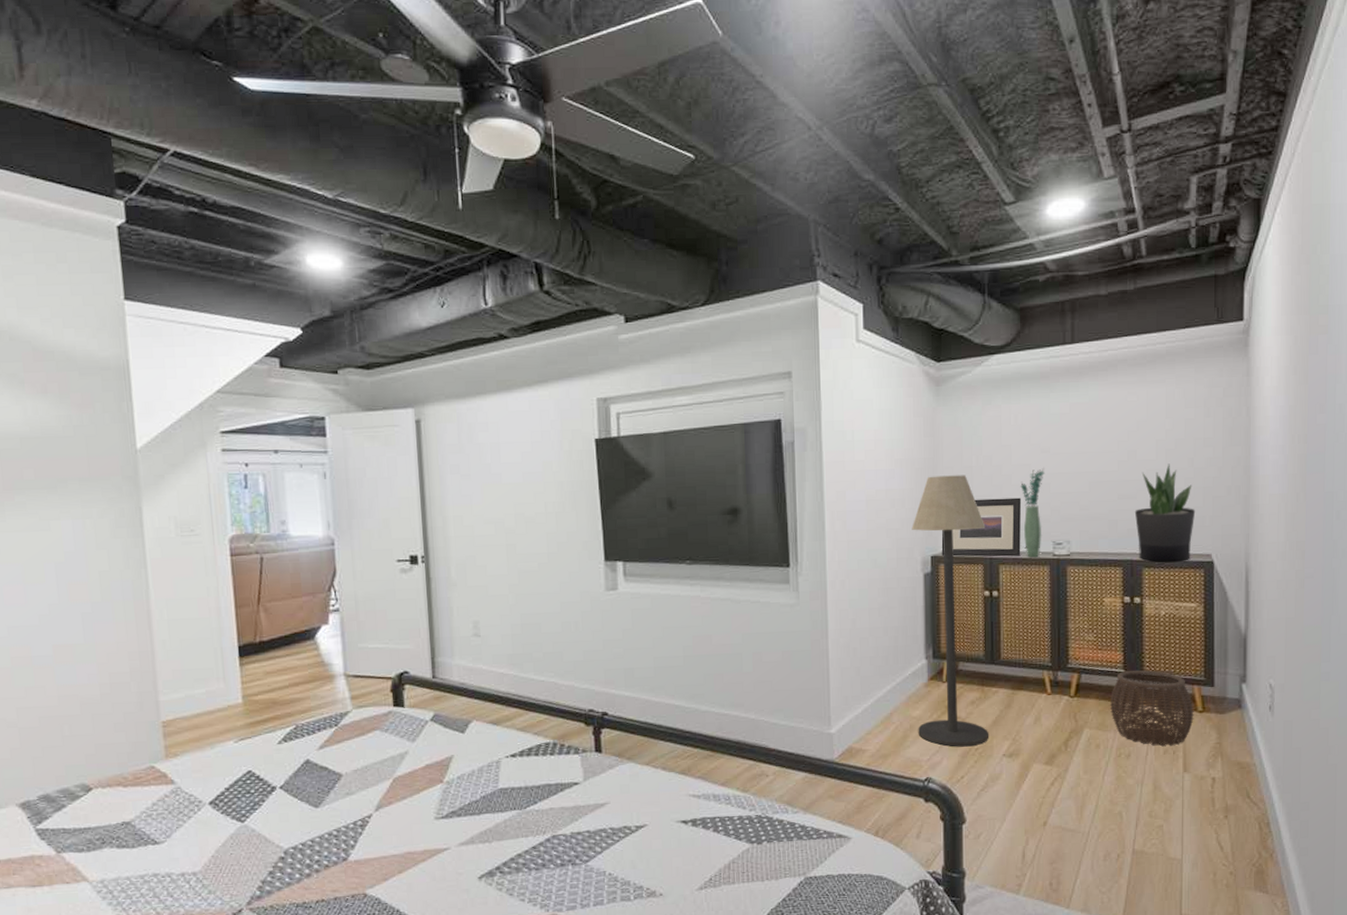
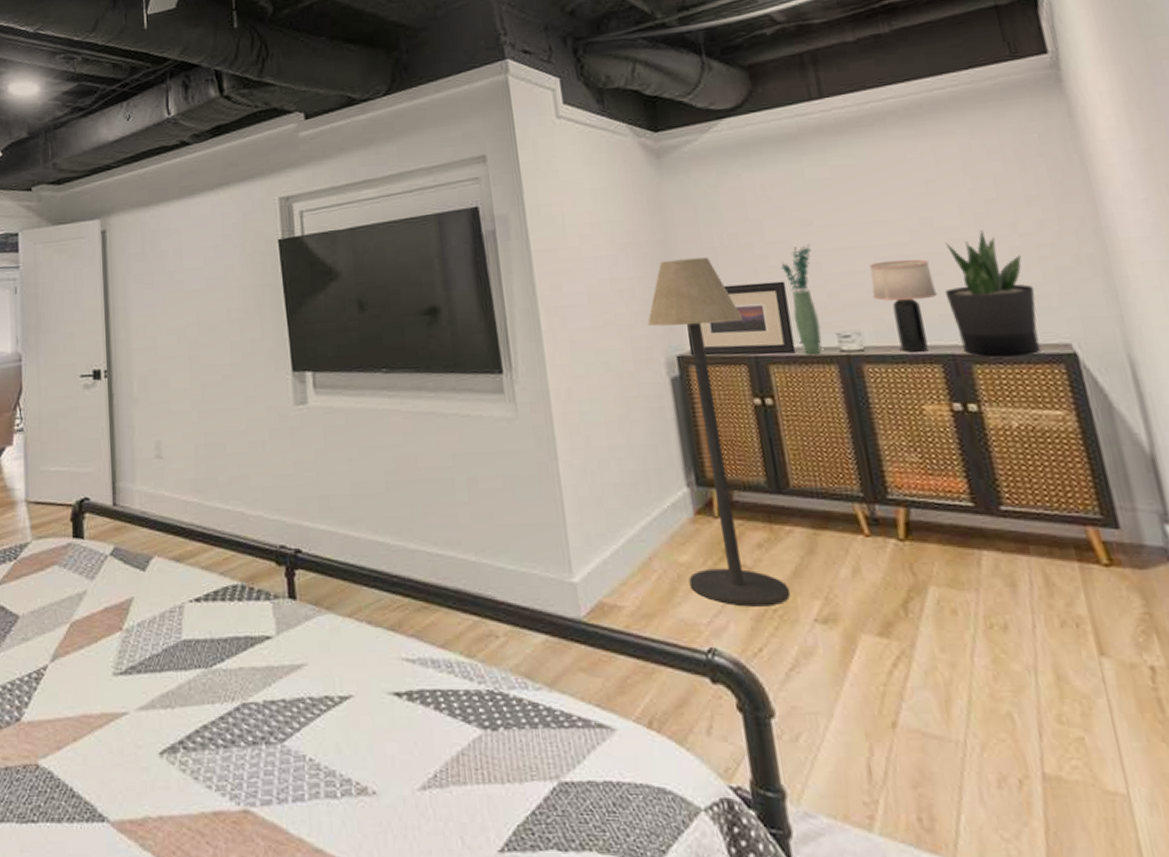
table lamp: none [1083,484,1129,558] -> present [870,259,938,352]
woven basket: present [1109,670,1194,747] -> none [959,504,1099,616]

